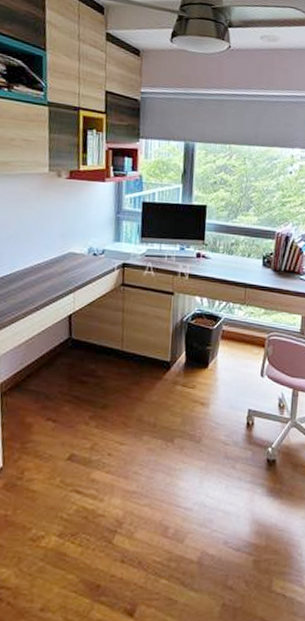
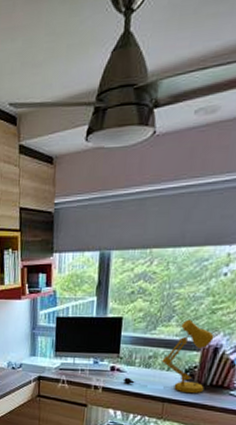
desk lamp: none [208,210,285,279] -> present [122,319,214,394]

